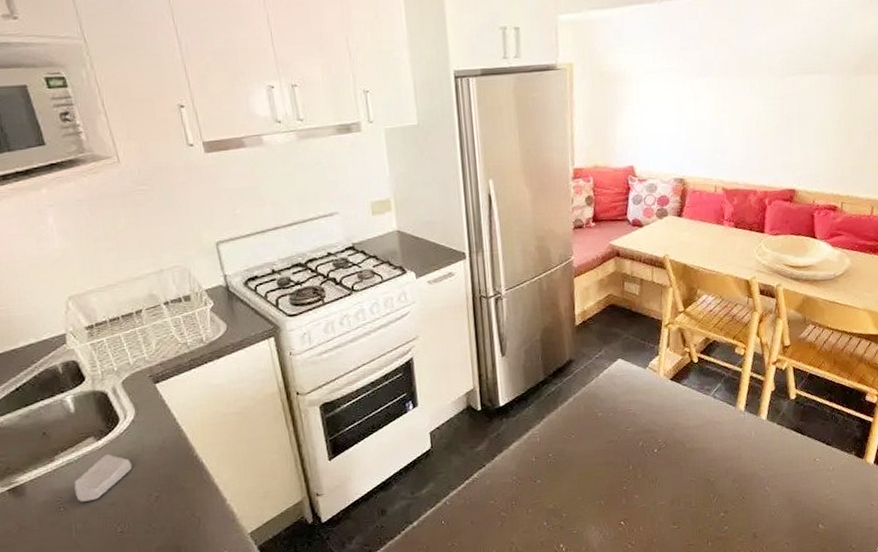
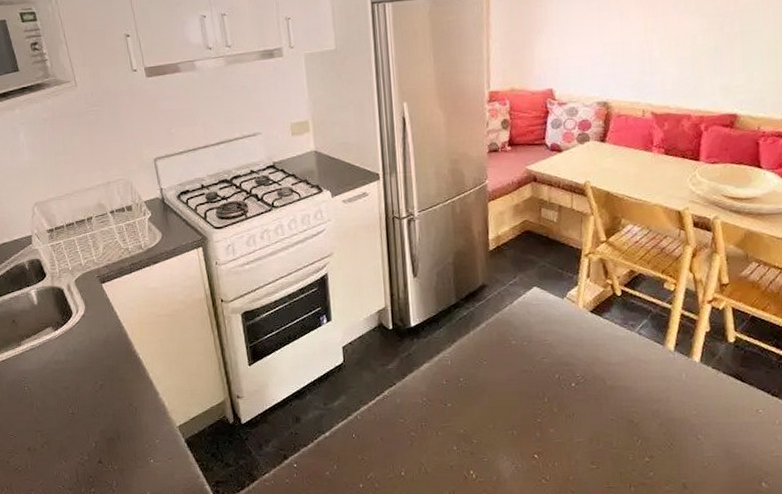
soap bar: present [74,454,133,502] -> none [36,343,82,384]

